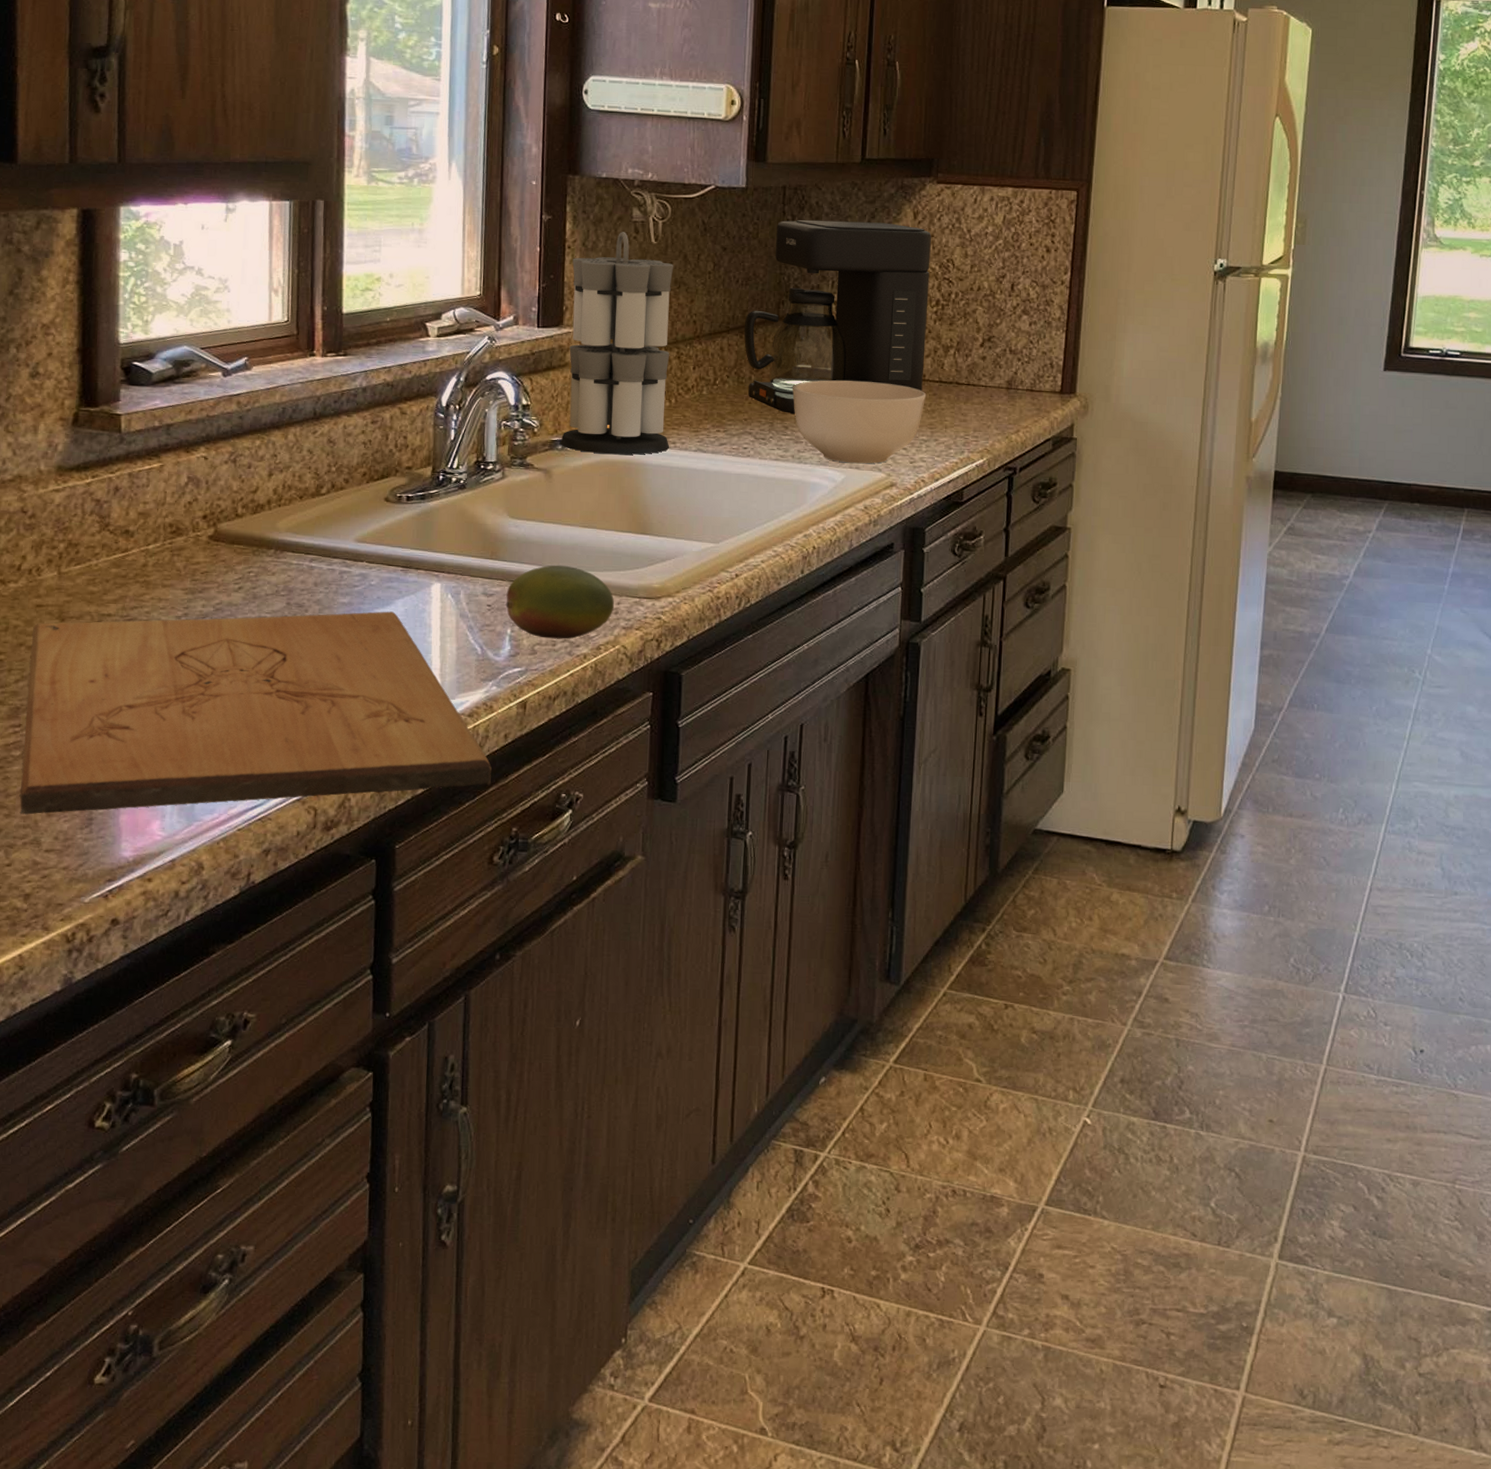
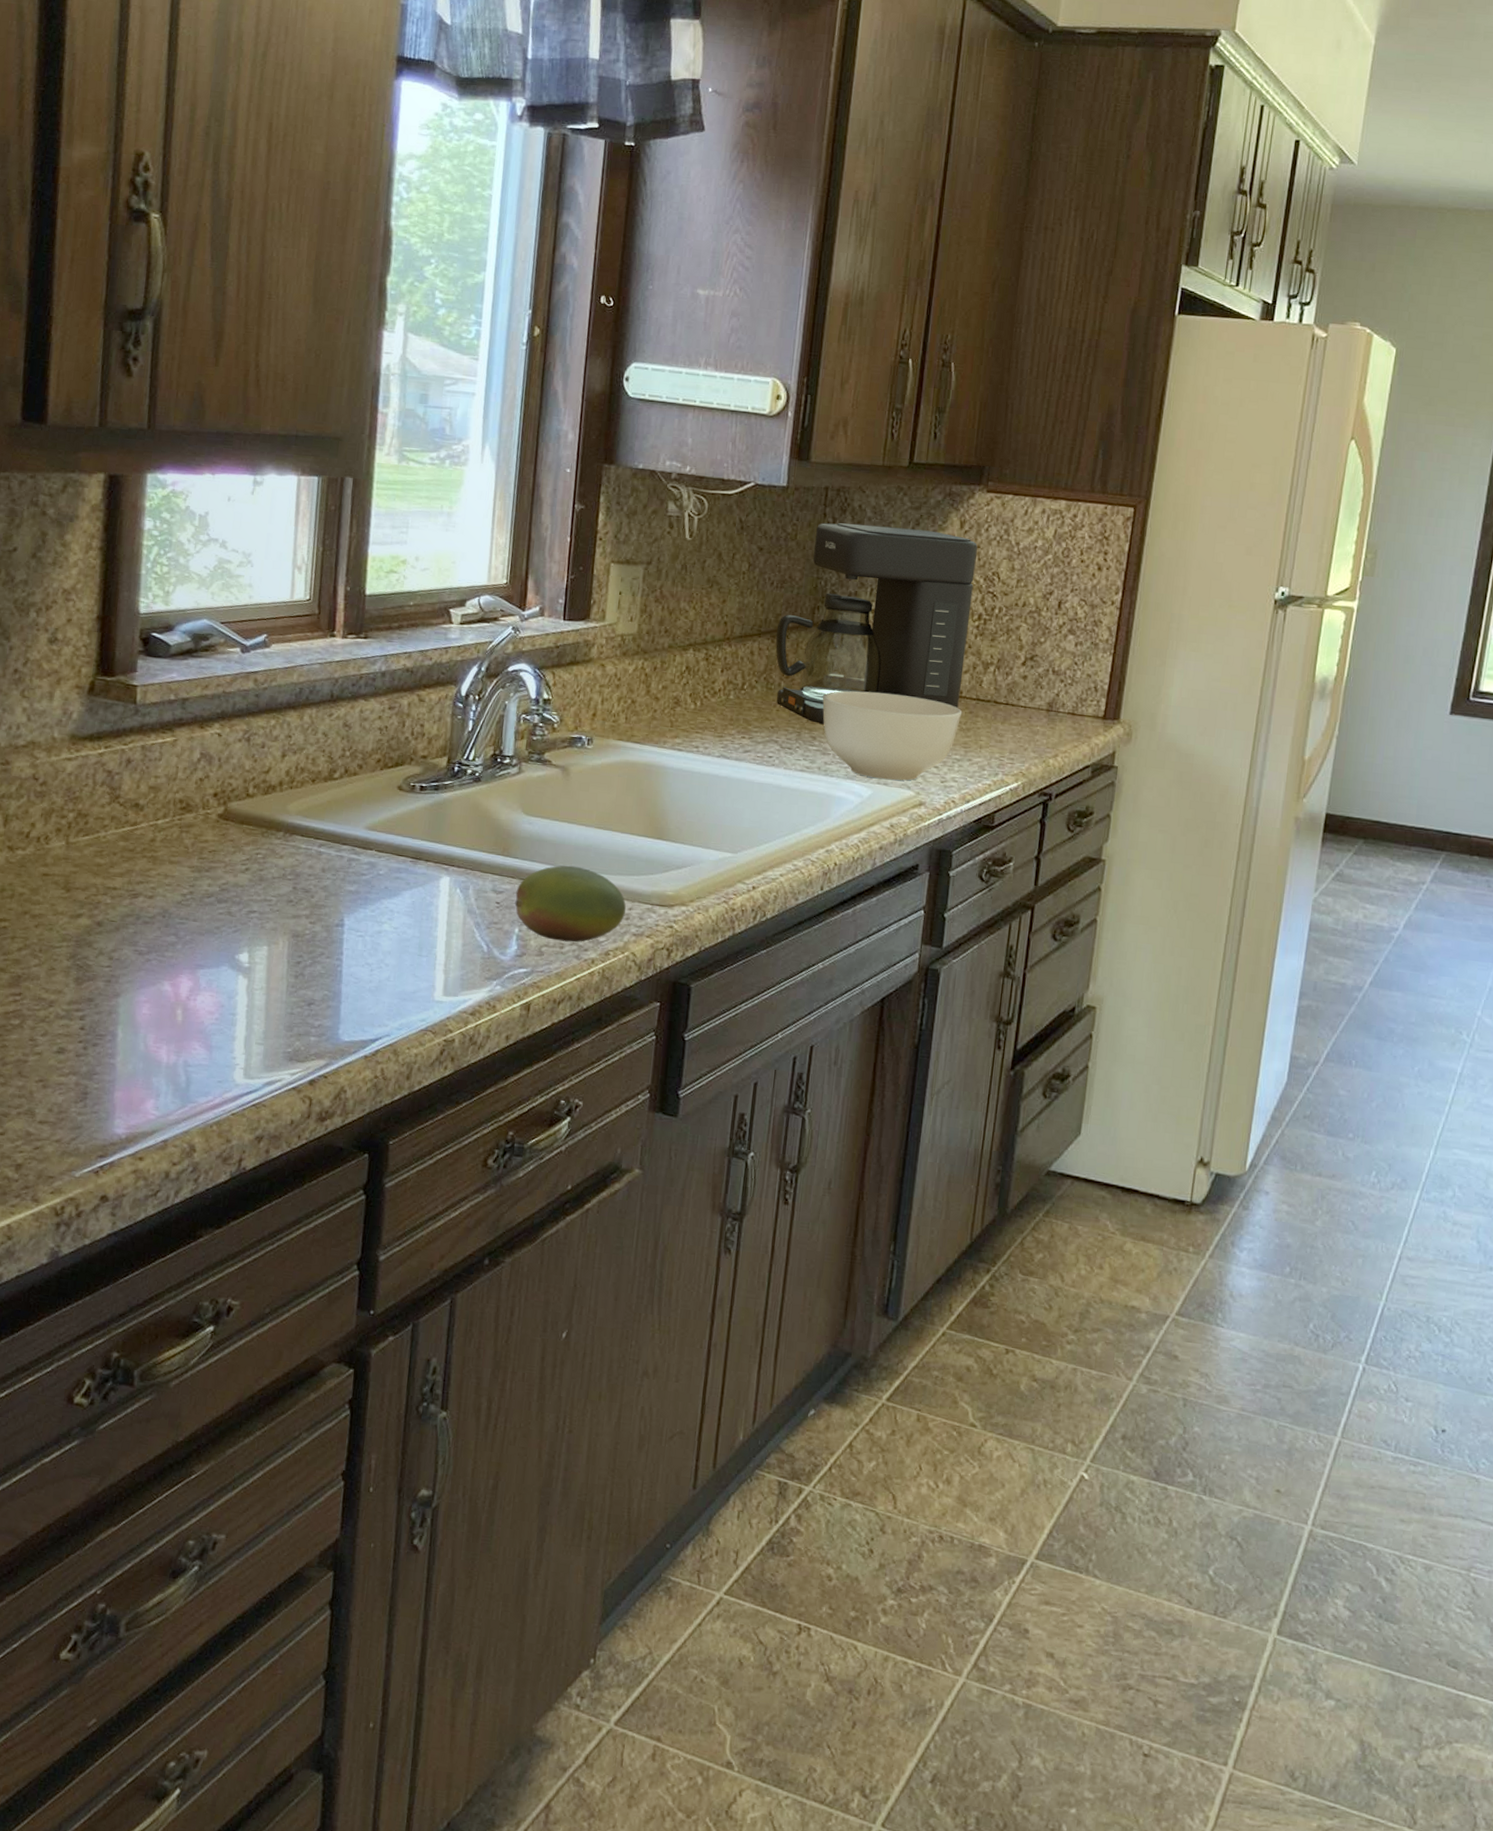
cutting board: present [19,611,492,815] -> none [15,892,491,1087]
spice rack: present [560,232,674,455] -> none [580,526,708,757]

